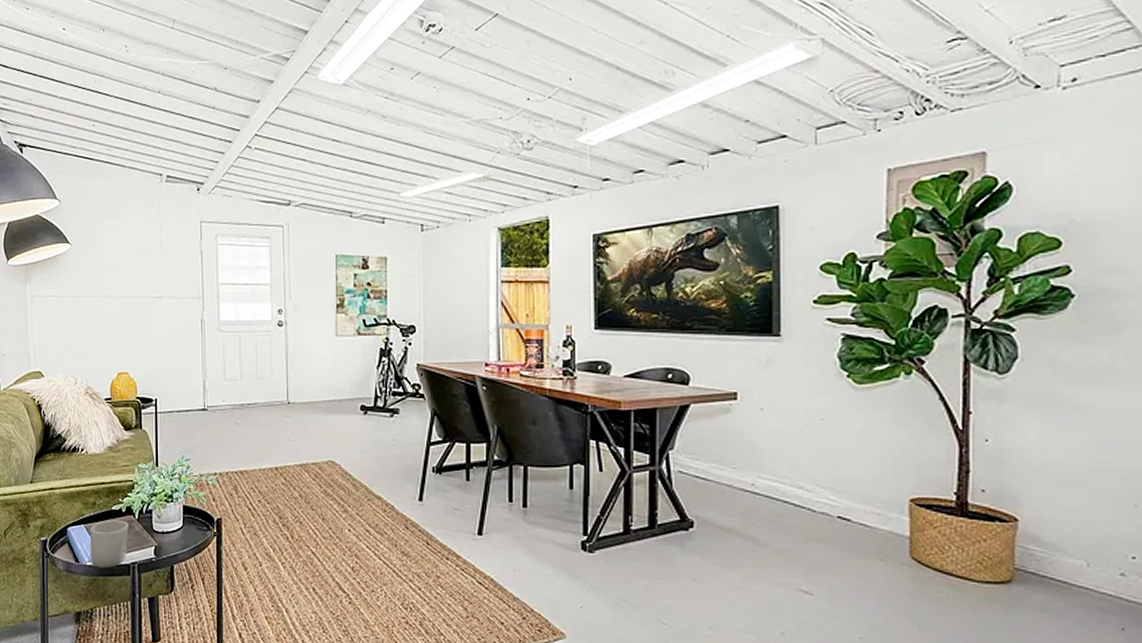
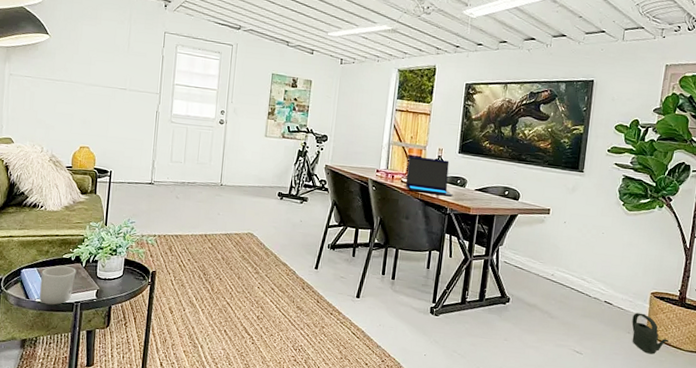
laptop: none [525,339,594,389] -> present [405,155,453,197]
watering can: none [885,530,948,590] -> present [632,312,668,355]

